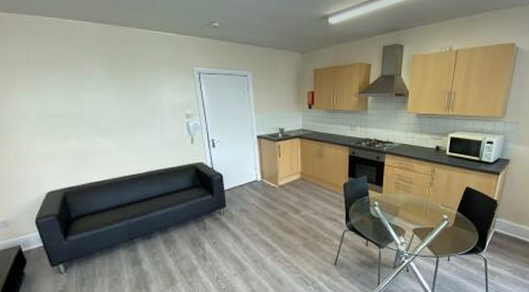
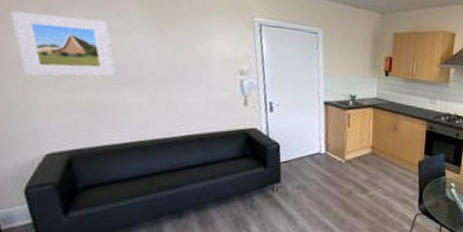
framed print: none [12,81,91,131] -> present [10,11,116,76]

